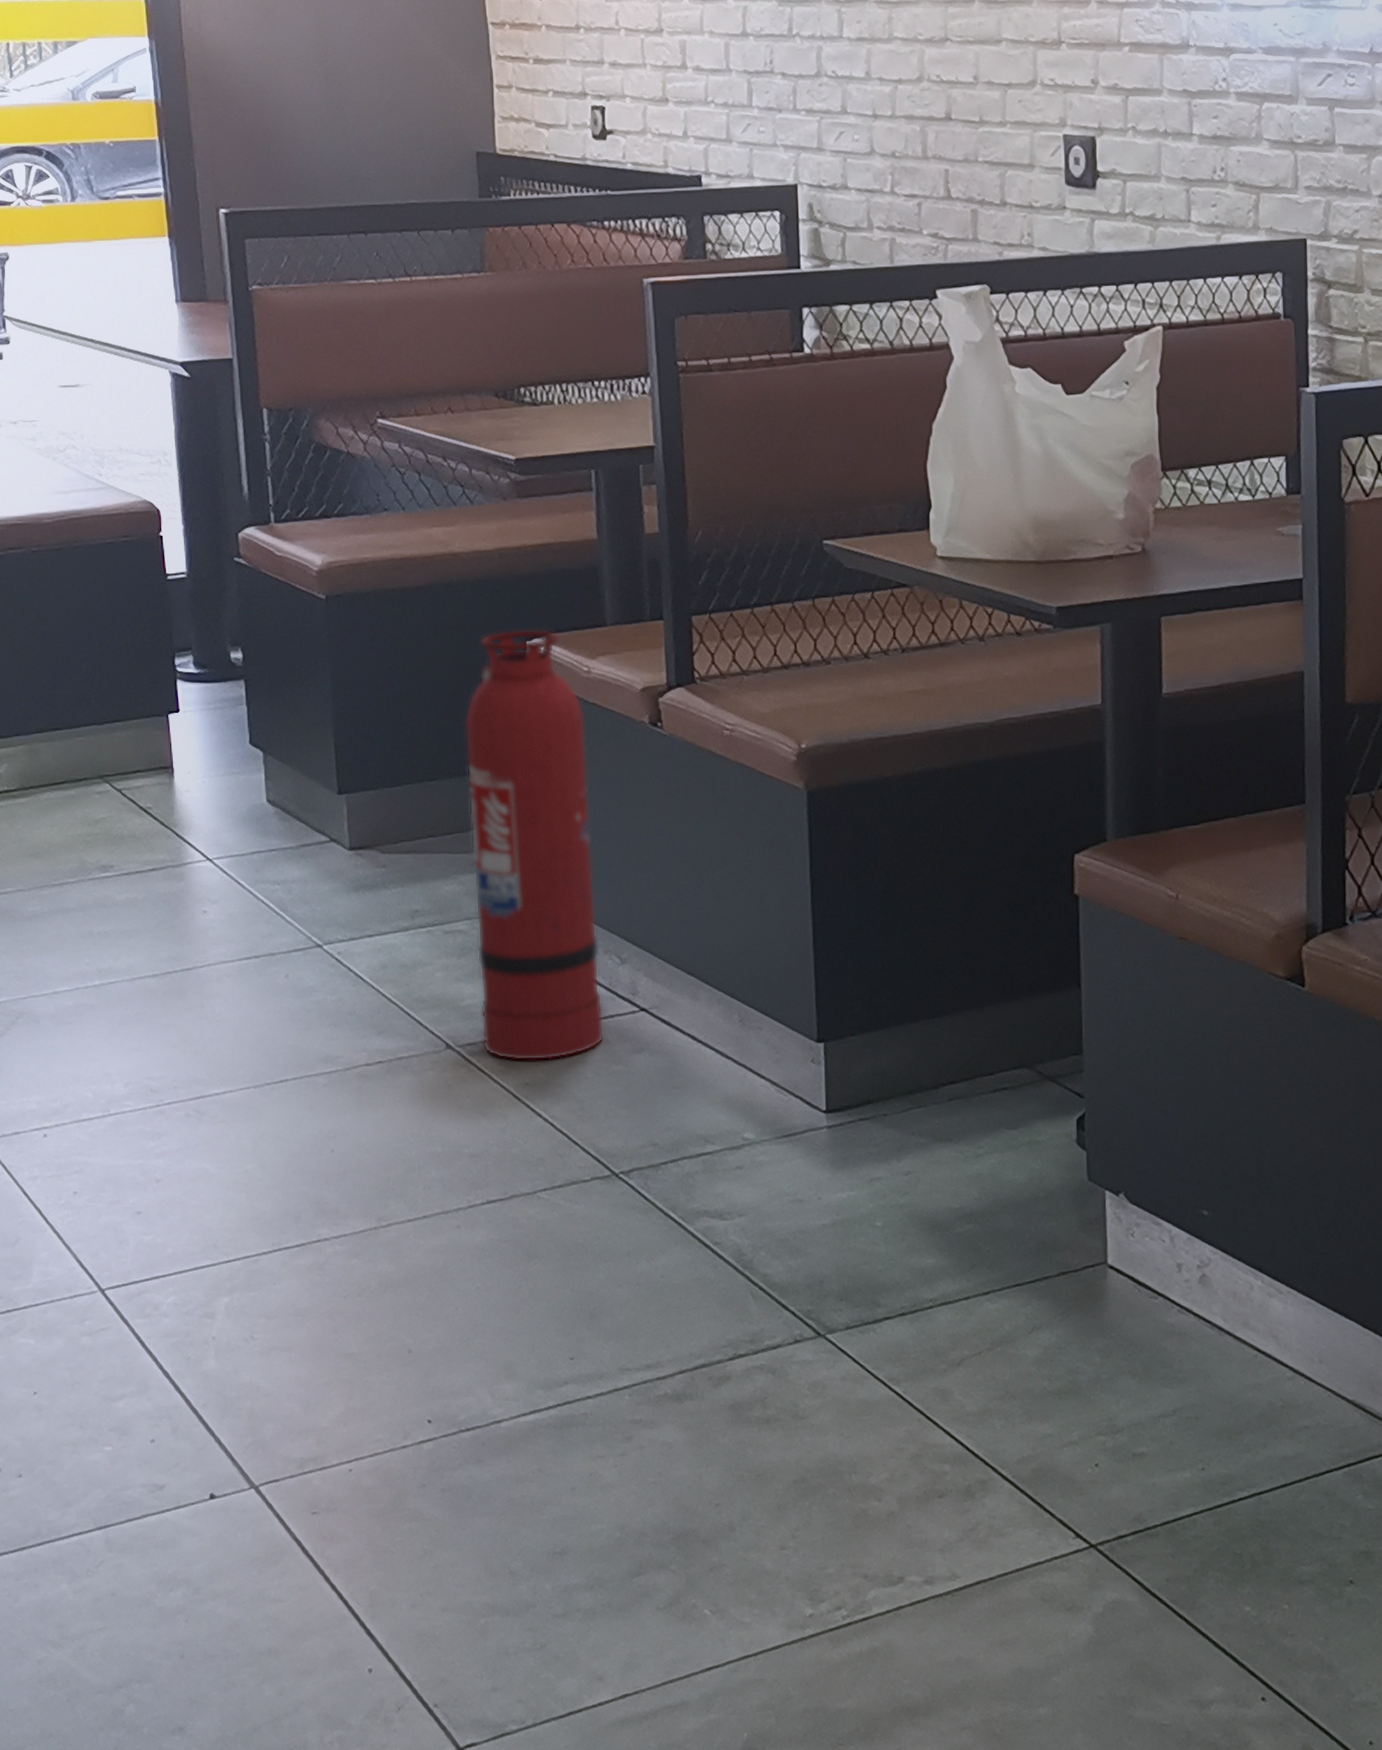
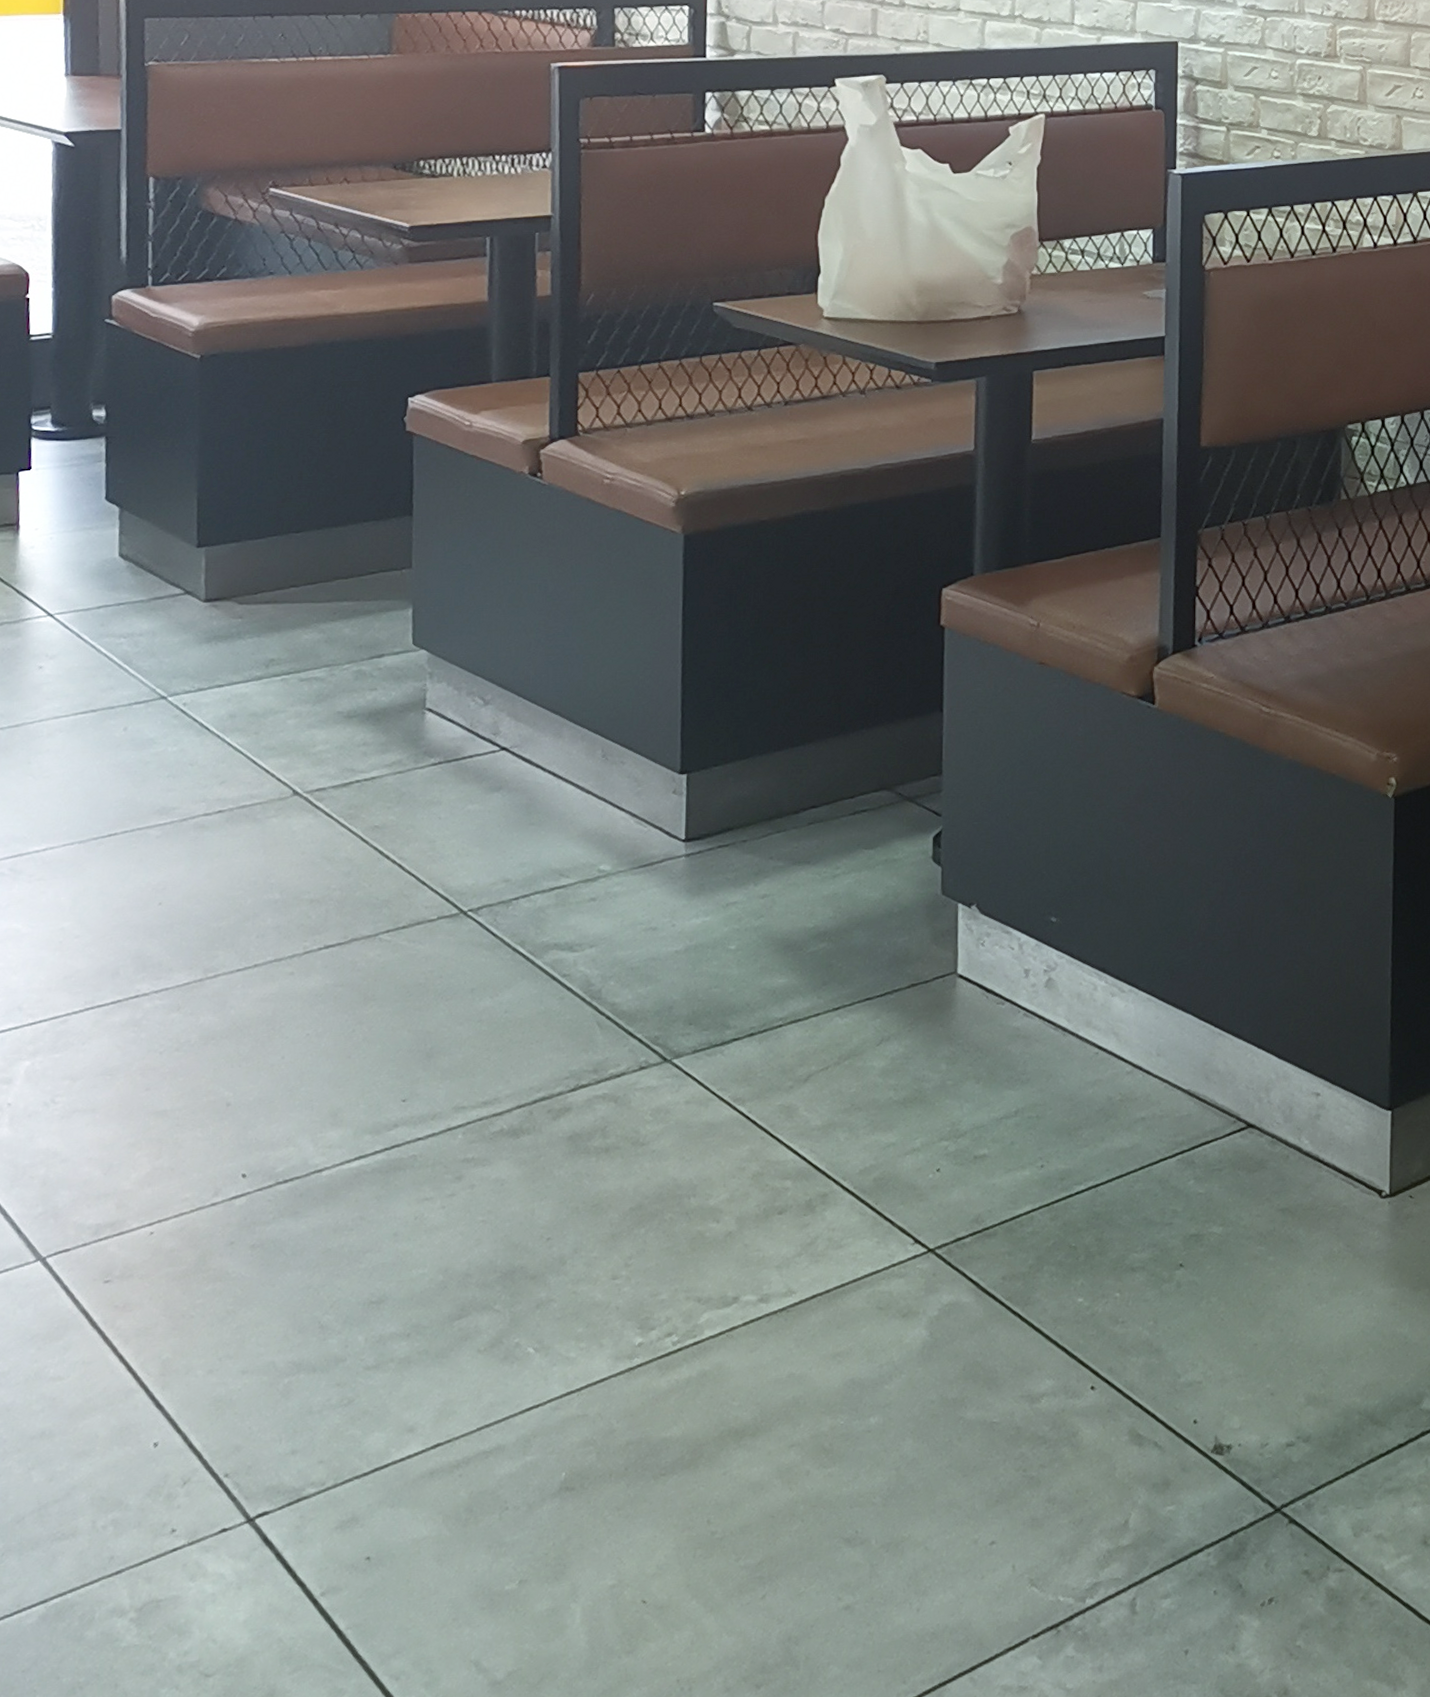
fire extinguisher: present [464,629,605,1061] -> none [331,386,464,805]

